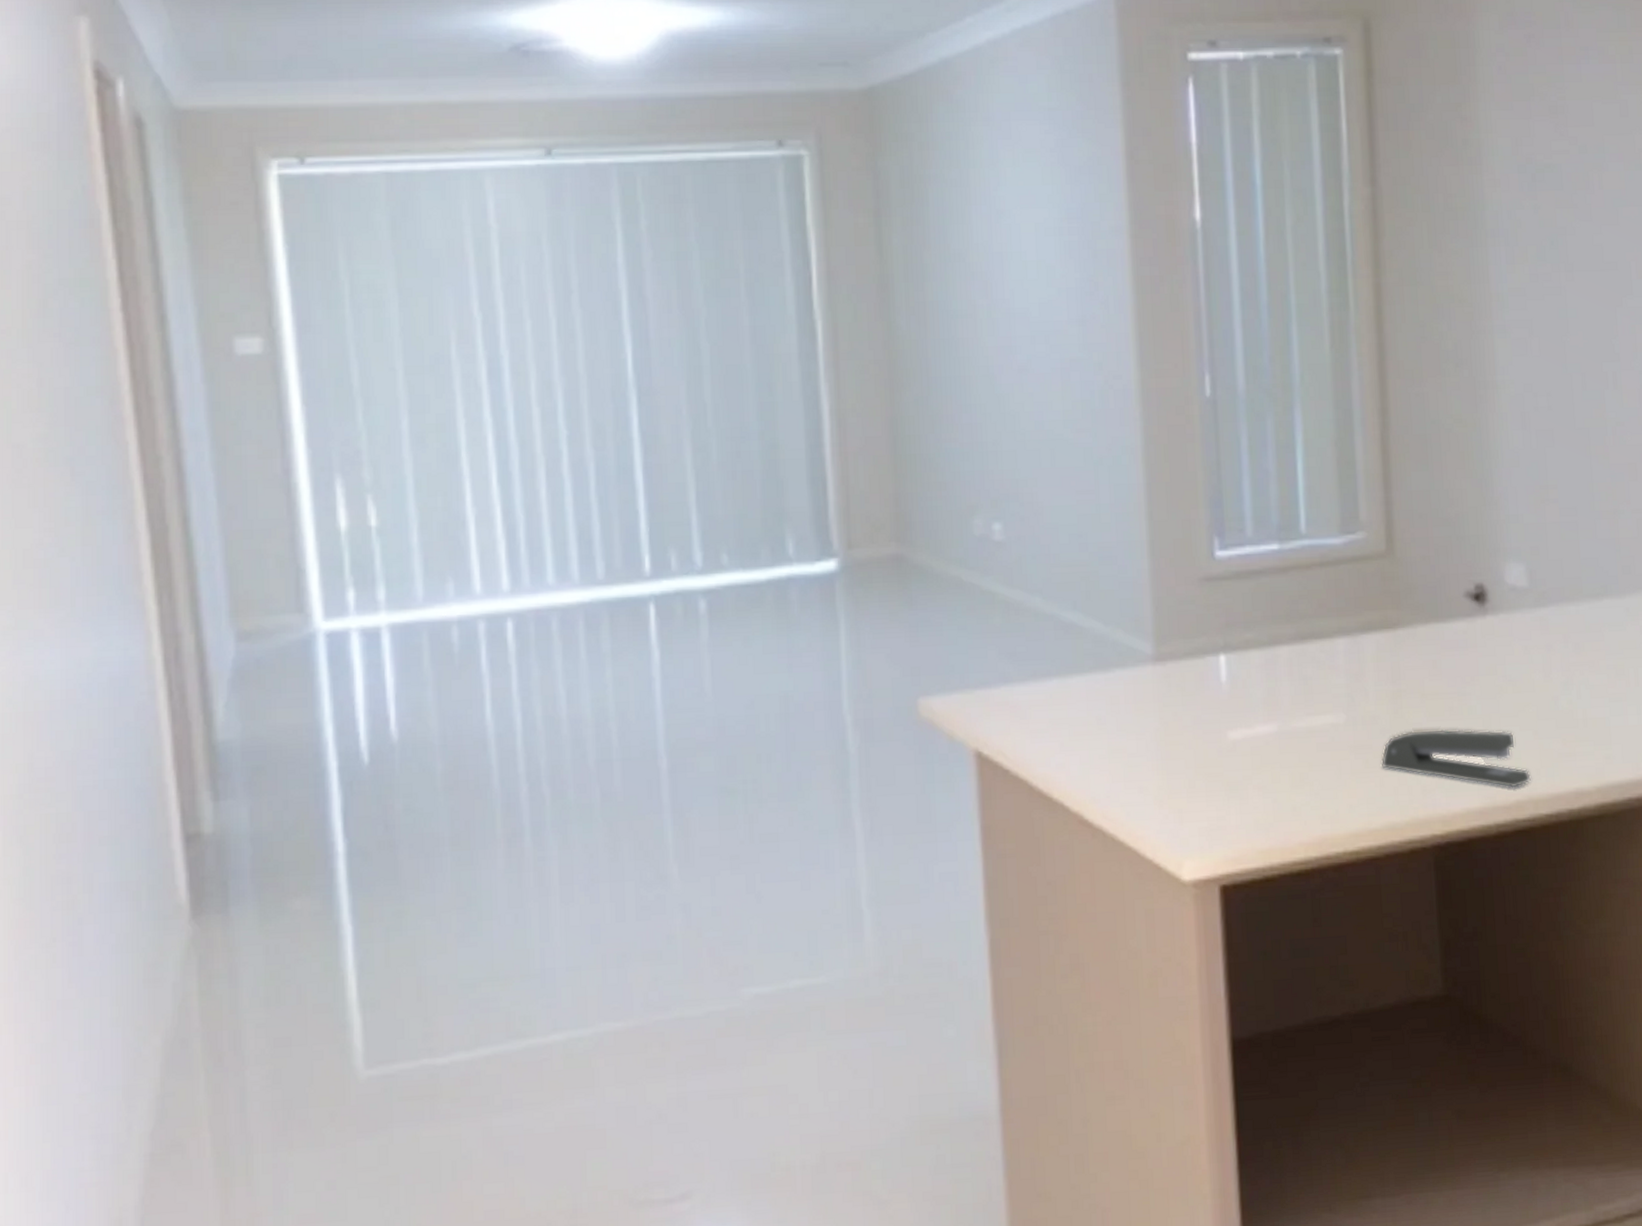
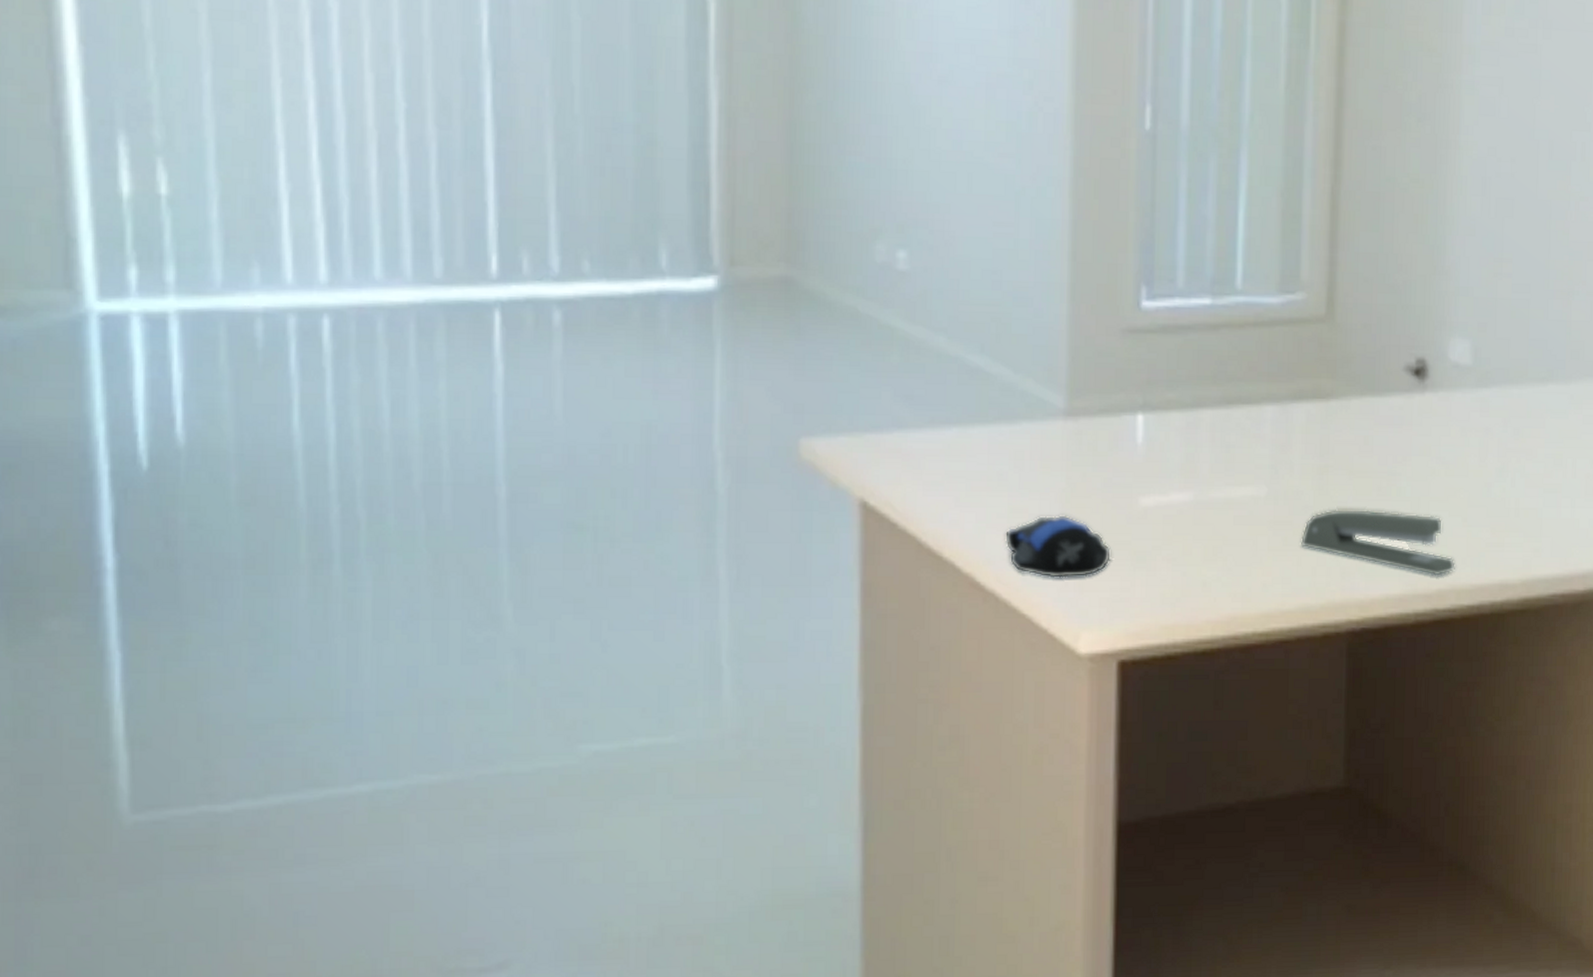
computer mouse: none [1106,752,1205,812] -> present [1004,515,1111,578]

